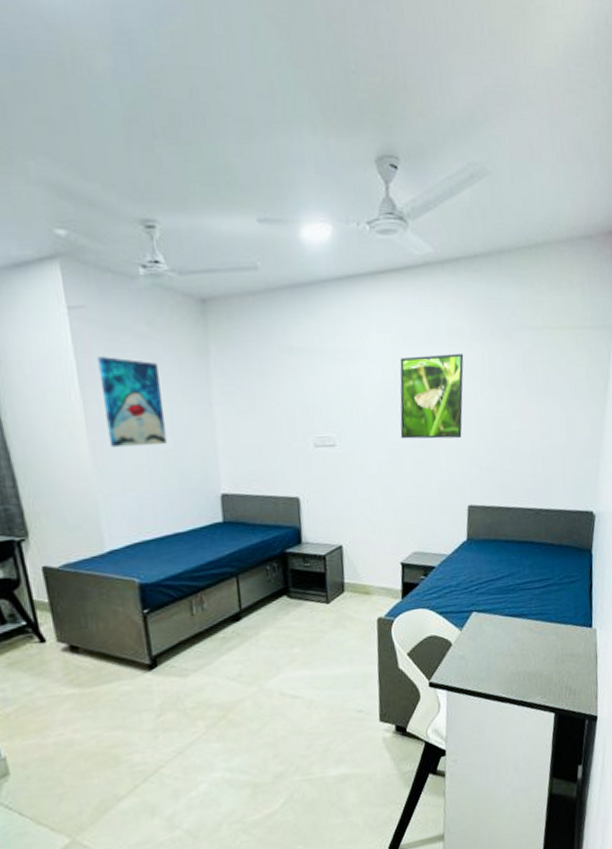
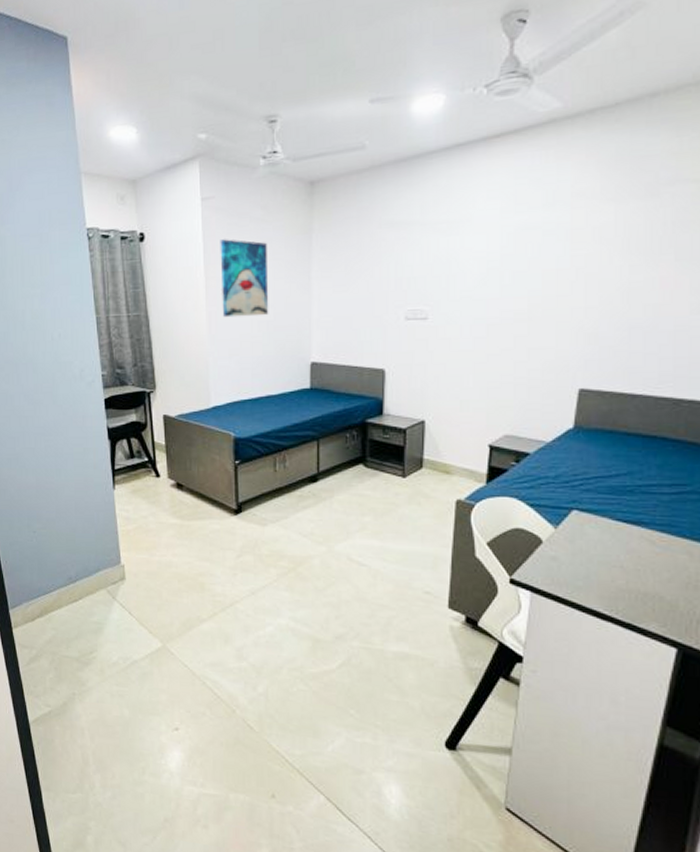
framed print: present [399,353,464,439] -> none [502,217,590,313]

